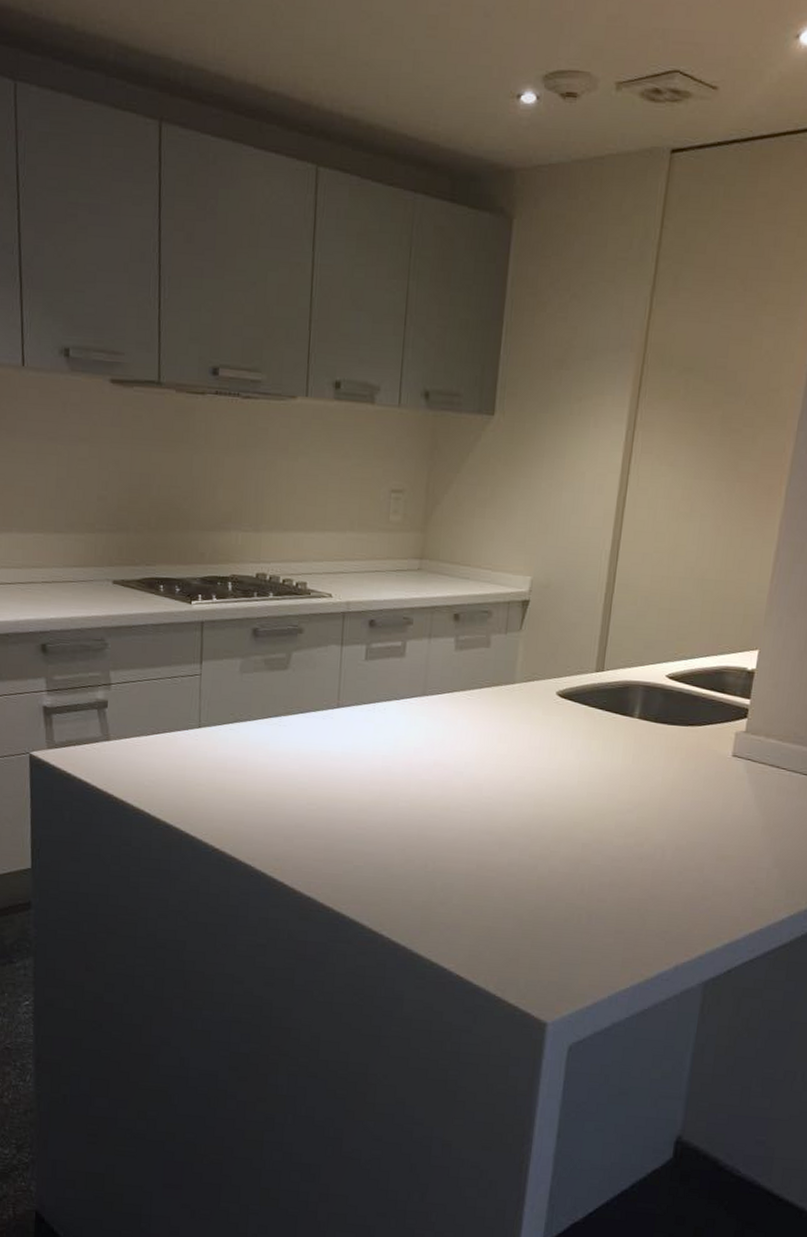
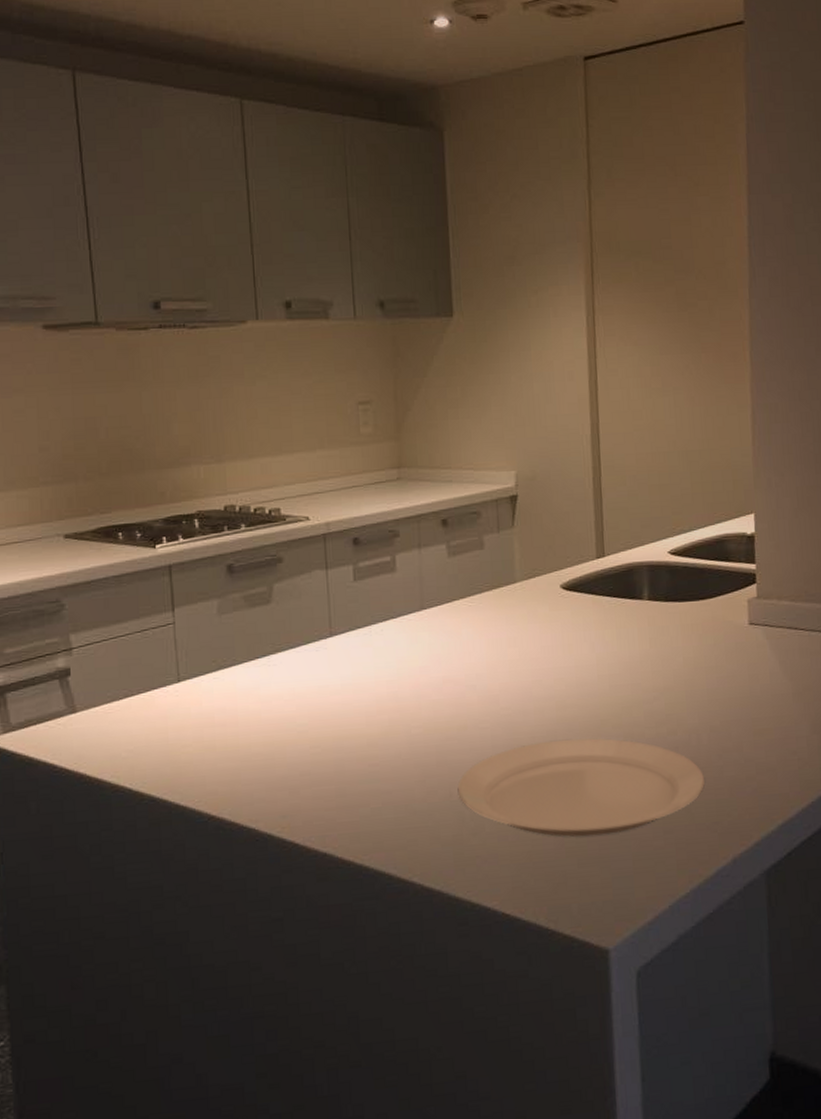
plate: none [432,833,662,925] -> present [457,738,705,837]

